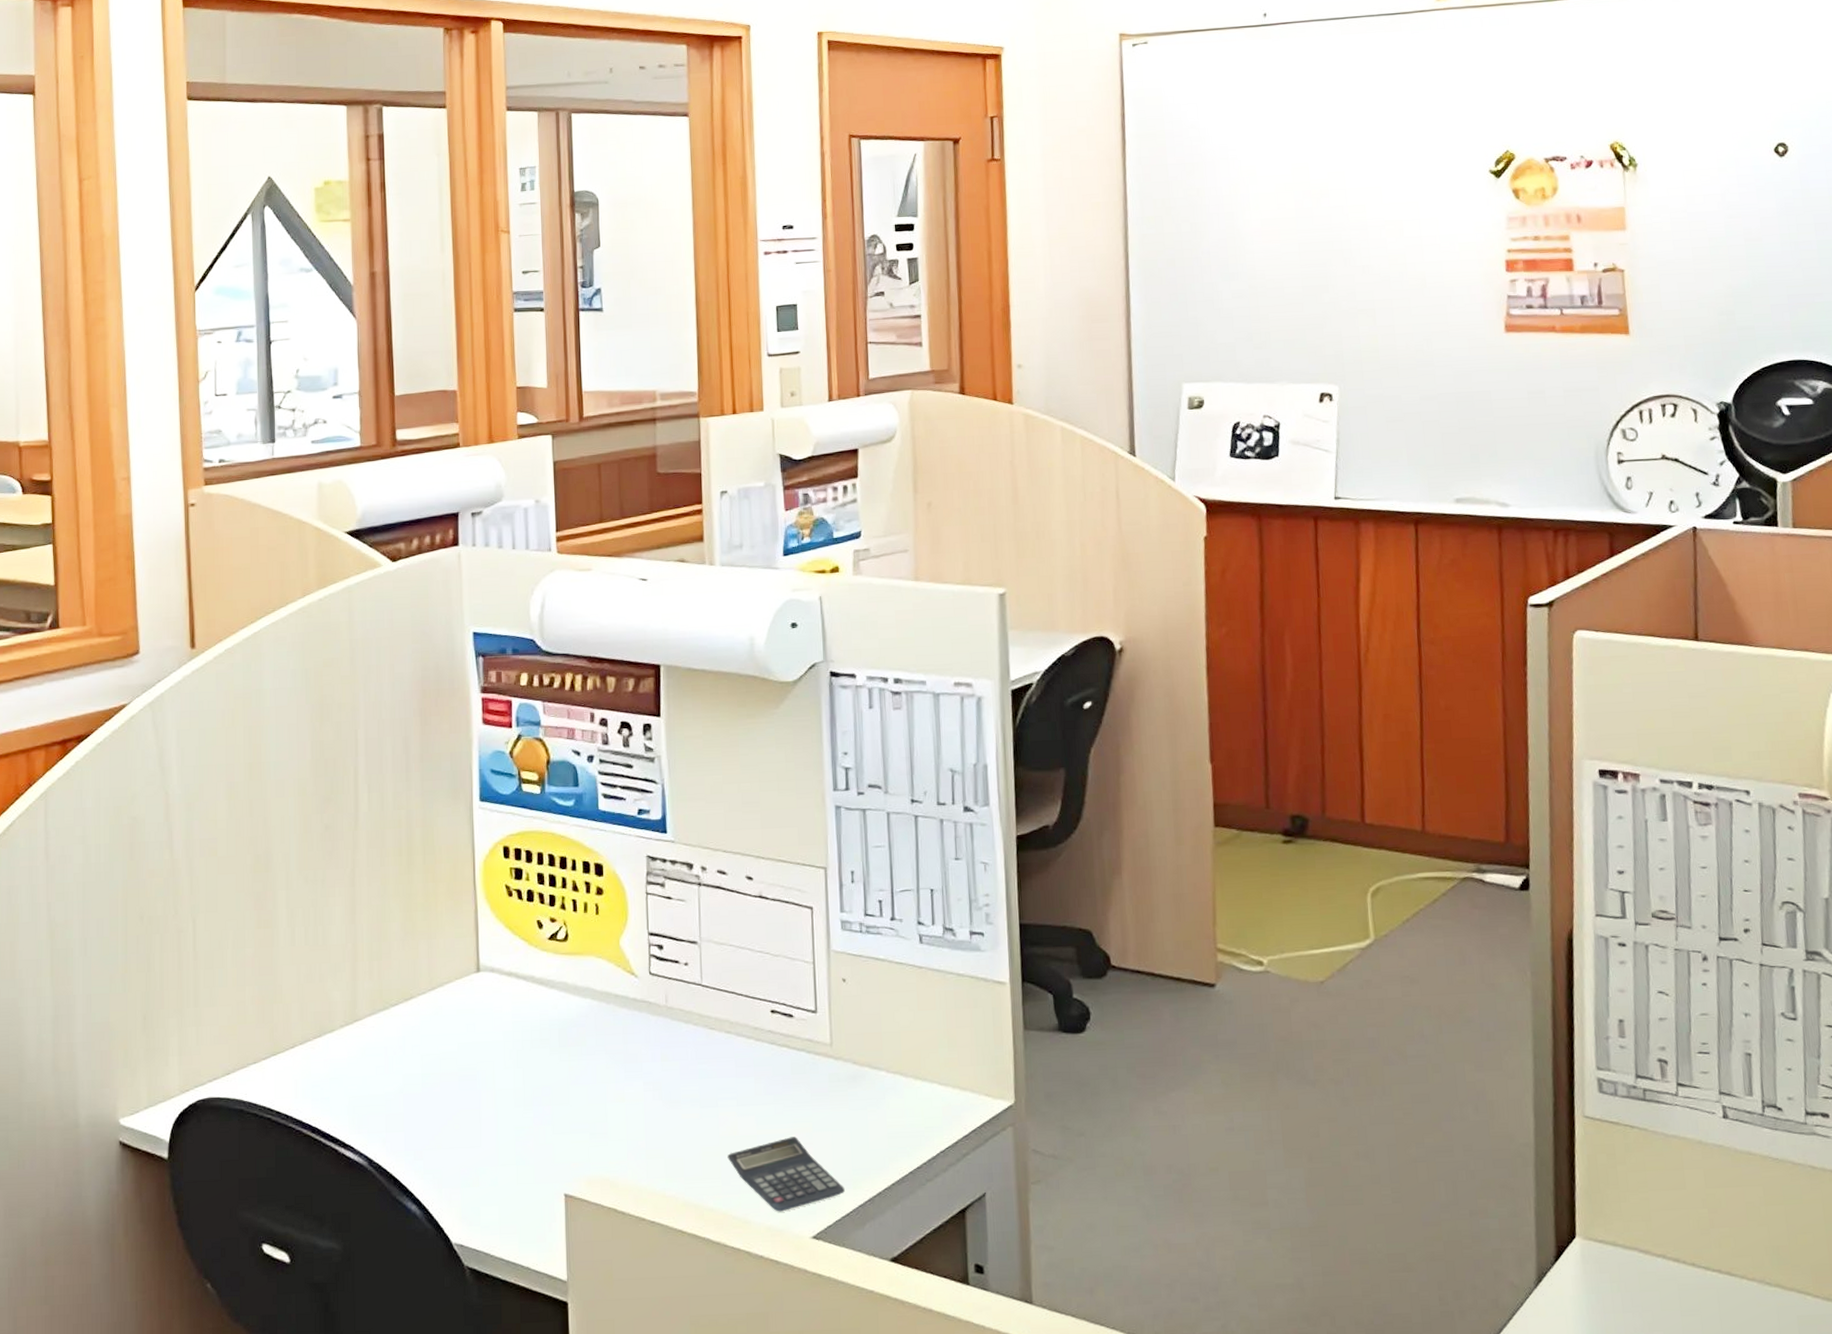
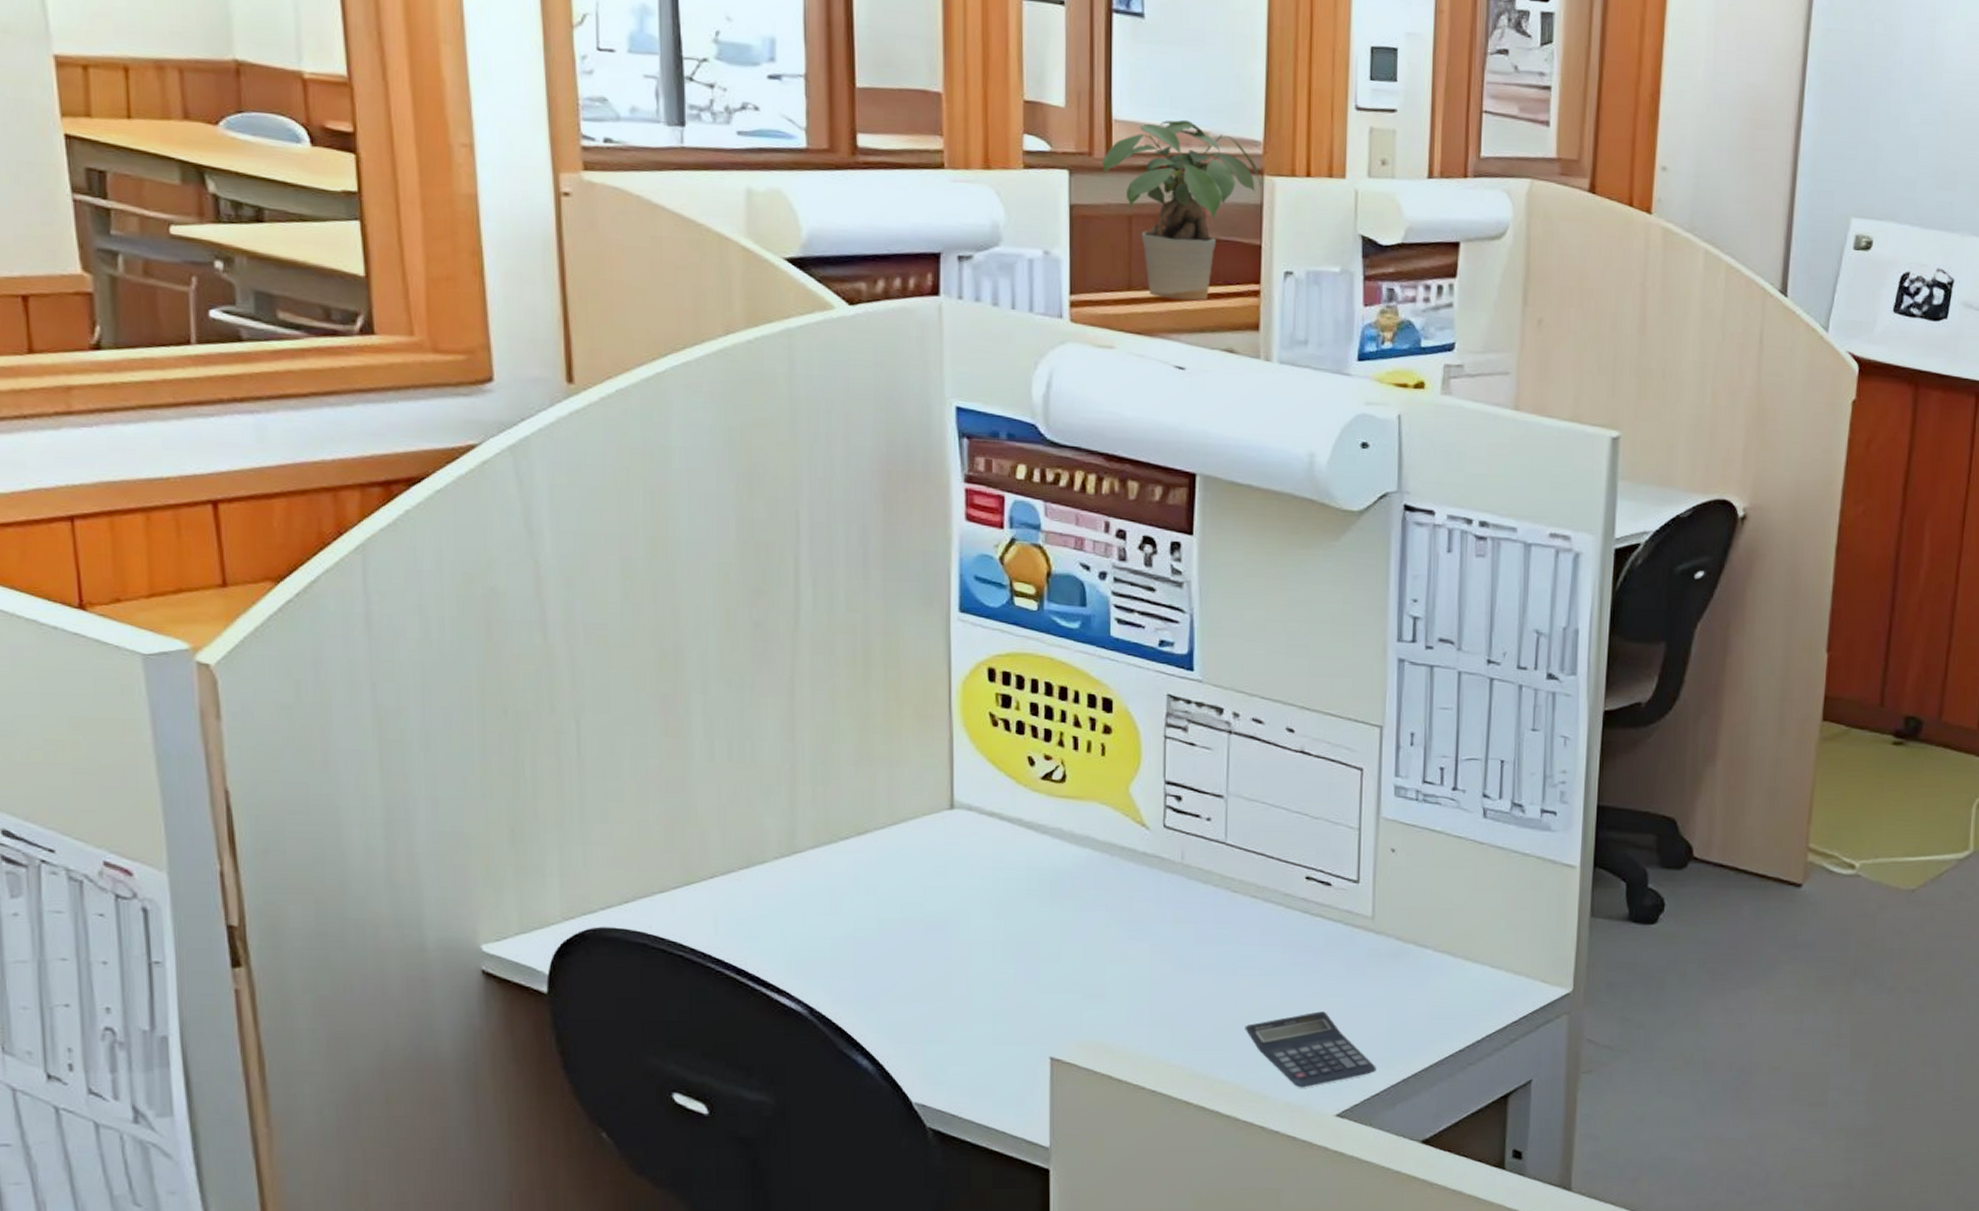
potted plant: none [576,383,699,525] -> present [1102,119,1262,301]

